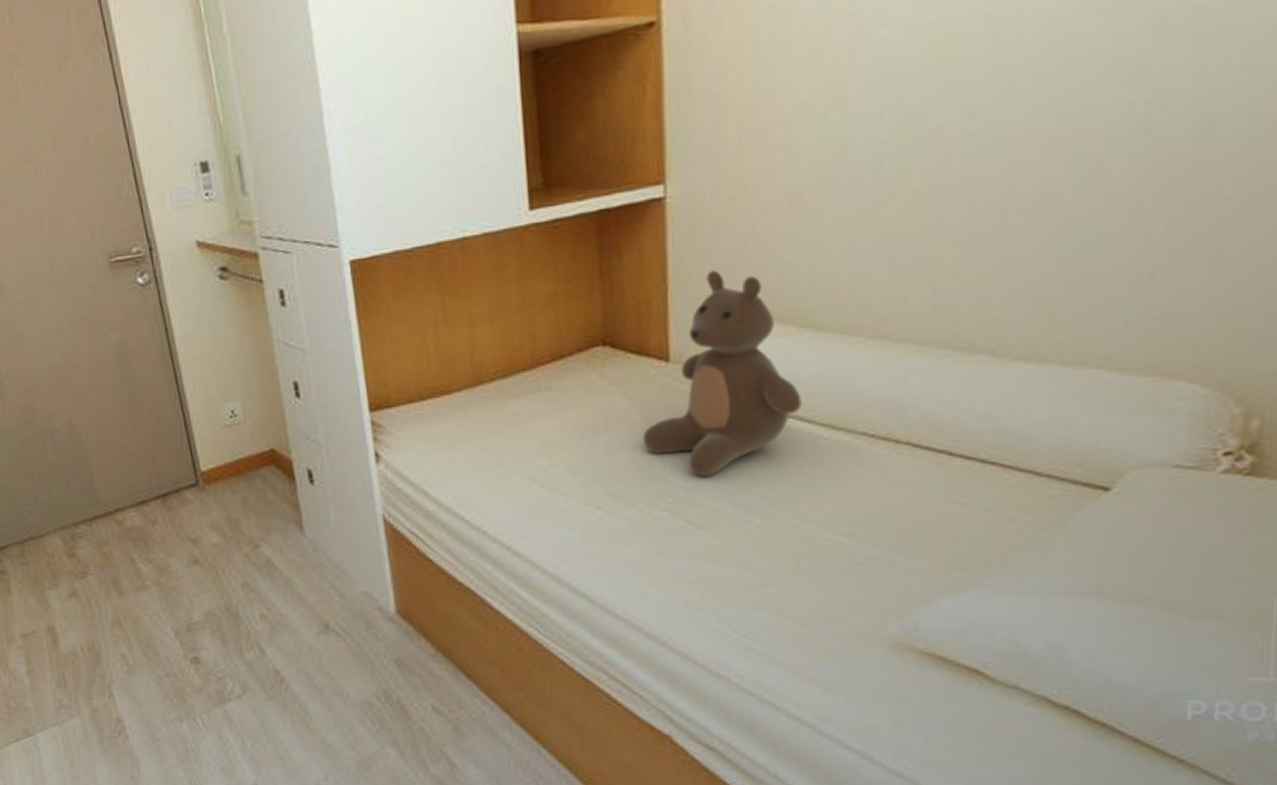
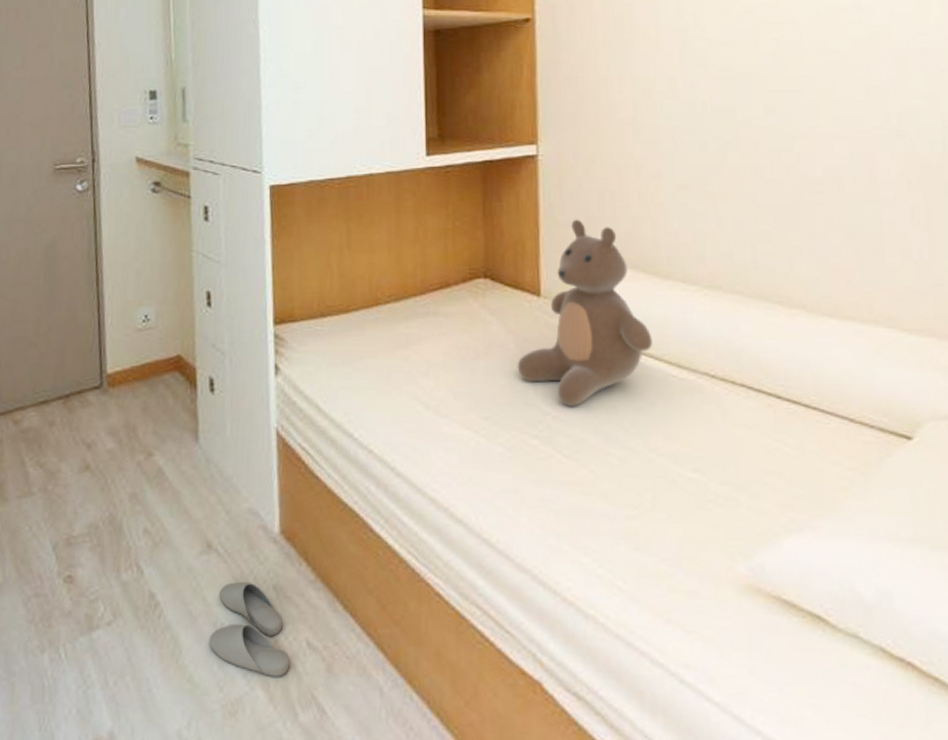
slippers: none [336,657,418,738] -> present [208,581,290,678]

